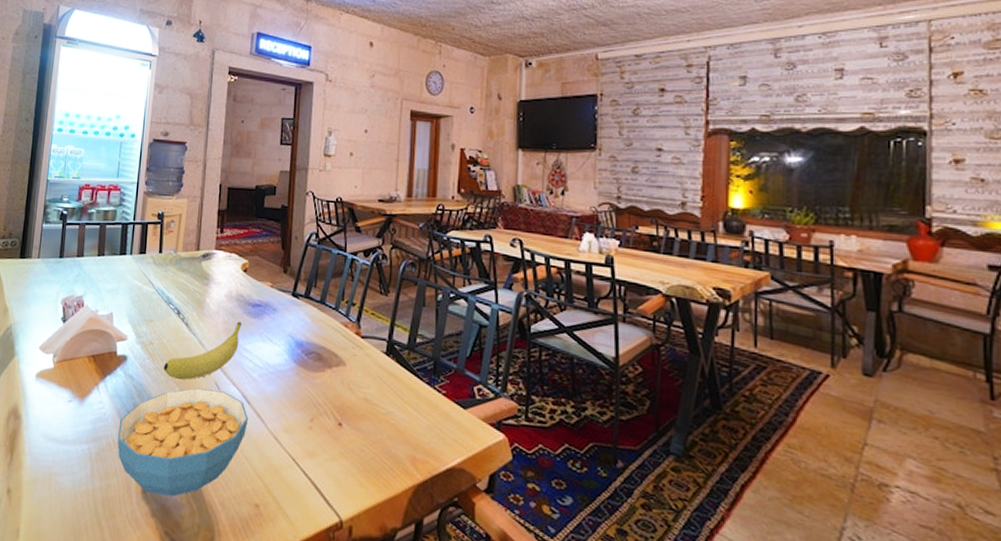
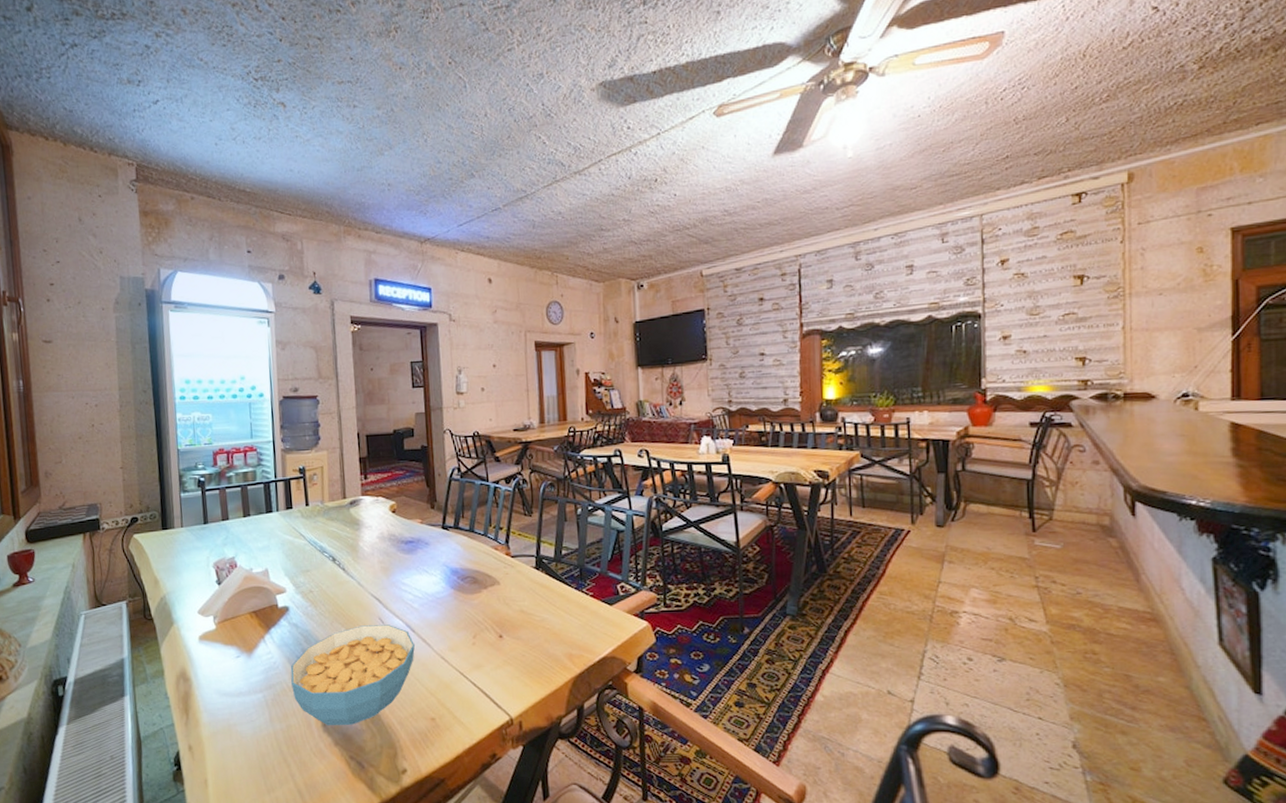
fruit: present [163,321,243,380] -> none [326,559,398,621]

